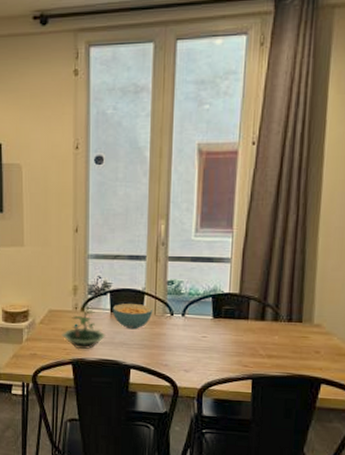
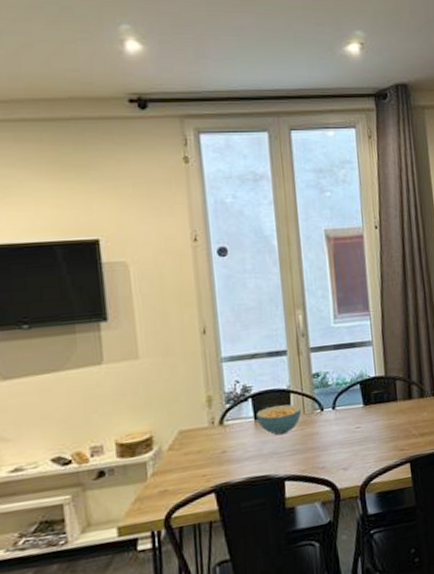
terrarium: present [62,304,106,350] -> none [198,415,253,473]

